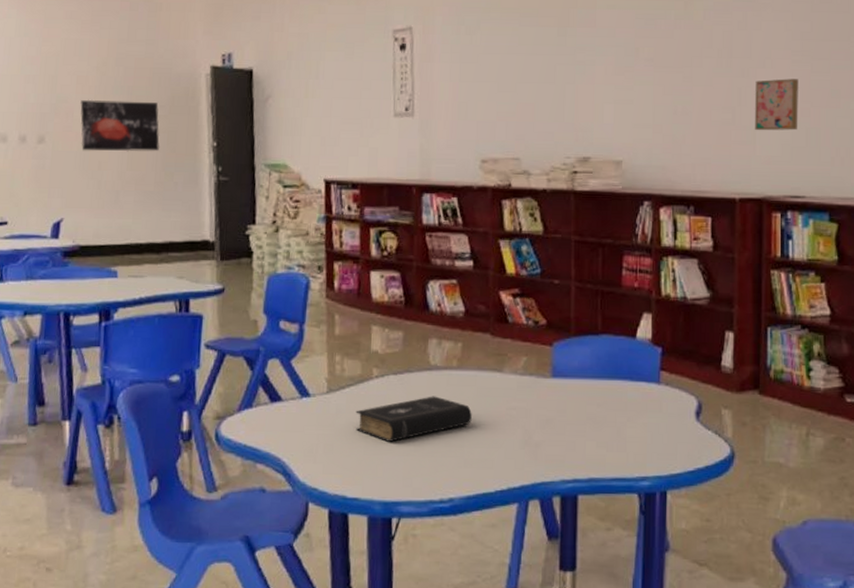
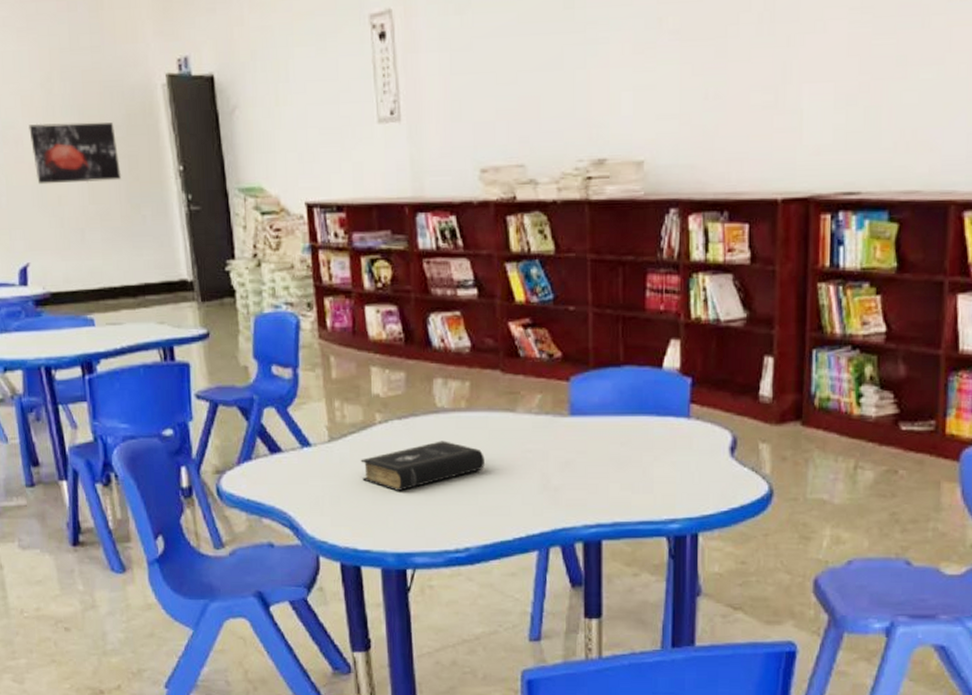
wall art: present [755,79,798,131] -> none [802,44,856,114]

